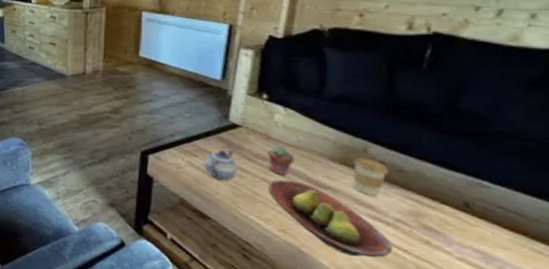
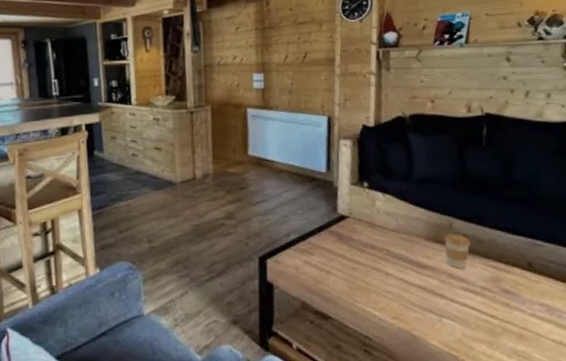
teapot: present [205,150,237,181] -> none [320,242,350,276]
potted succulent: present [268,146,294,175] -> none [374,232,397,261]
fruit bowl: present [268,179,394,258] -> none [378,265,484,330]

